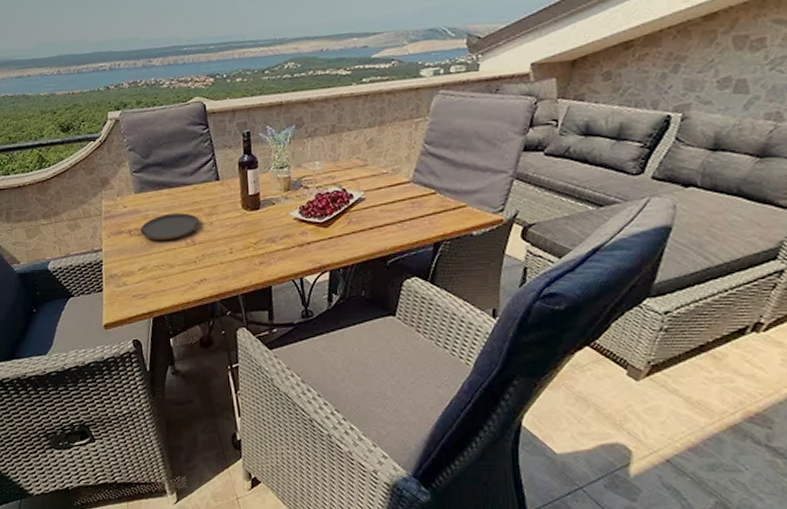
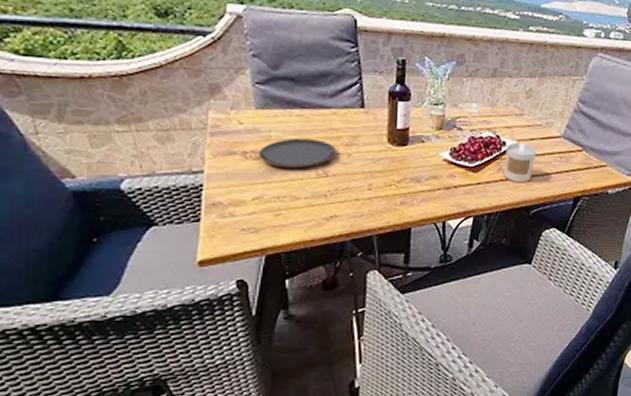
candle: none [353,192,386,234] -> present [503,142,536,183]

